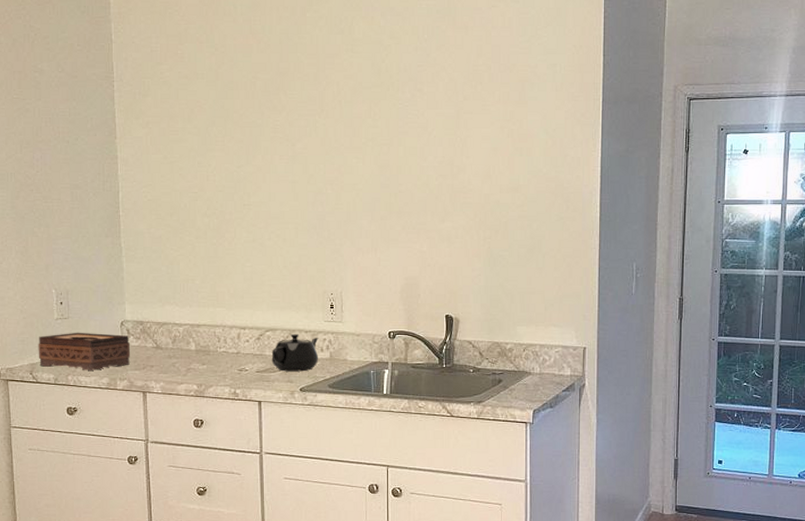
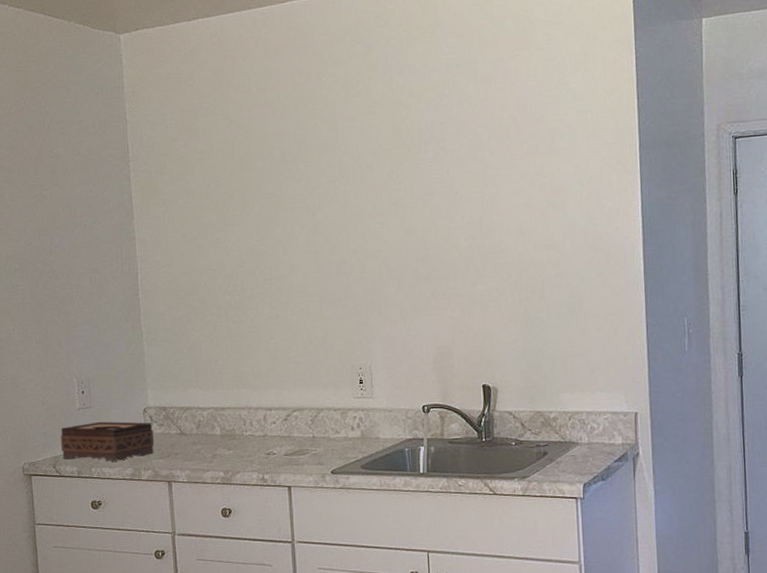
teapot: present [271,333,319,372] -> none [299,412,350,454]

